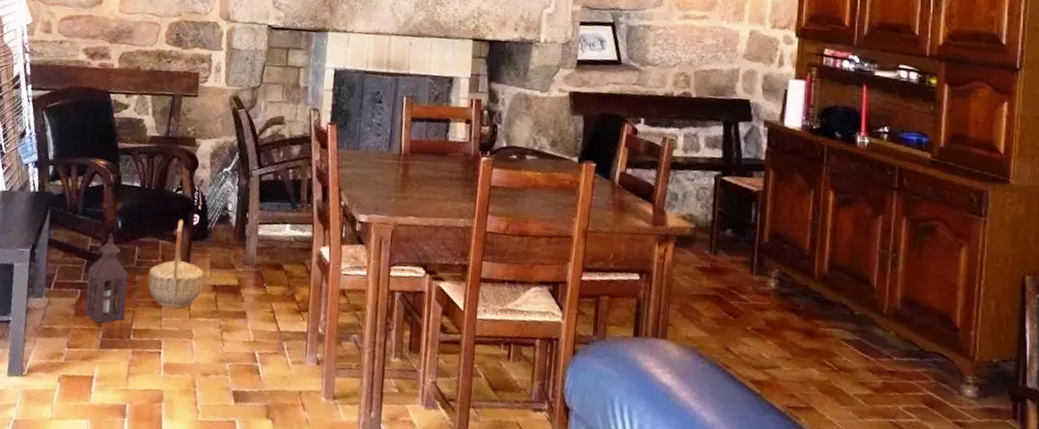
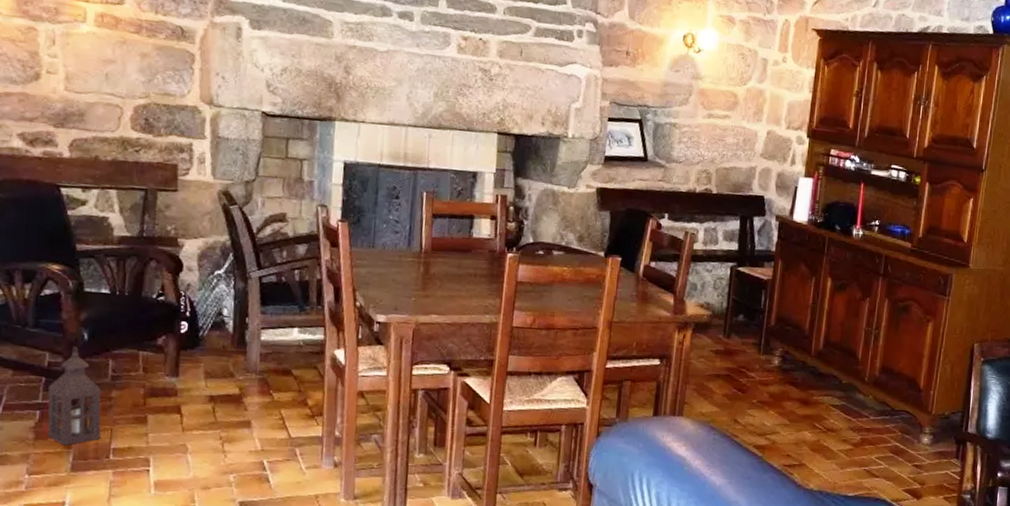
basket: present [147,219,205,309] -> none [127,327,198,423]

